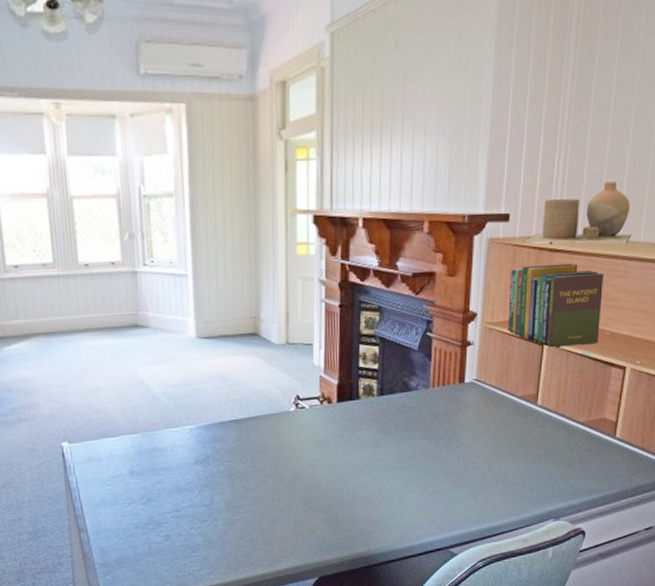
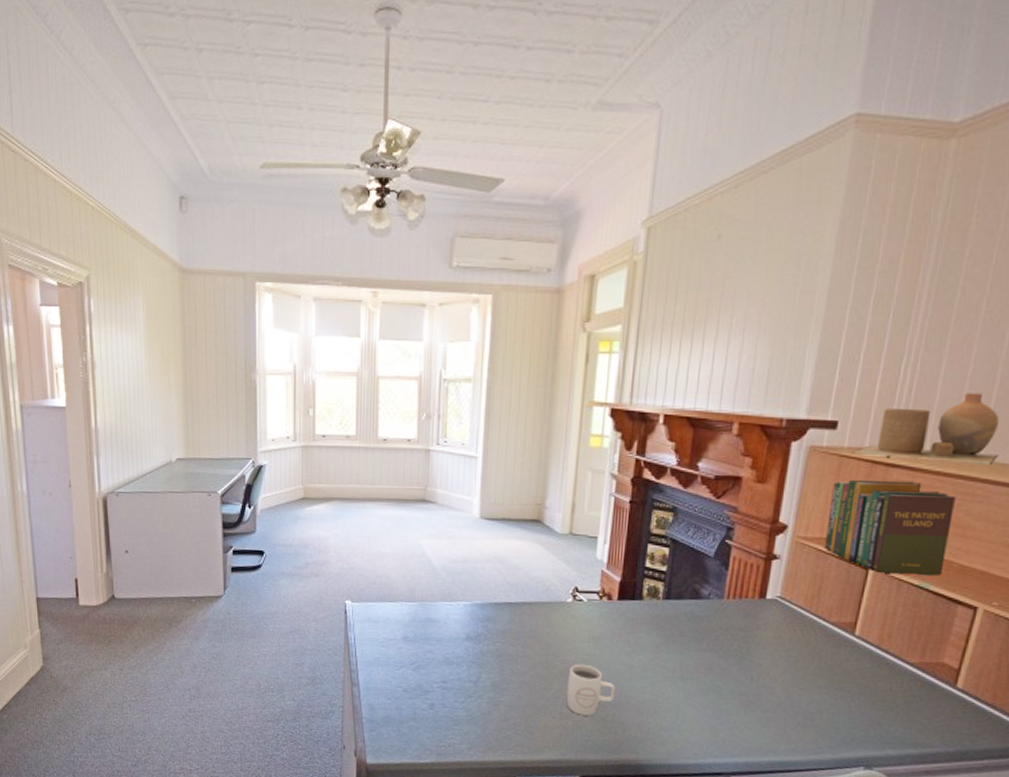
mug: none [298,469,343,519] -> present [566,664,616,716]

